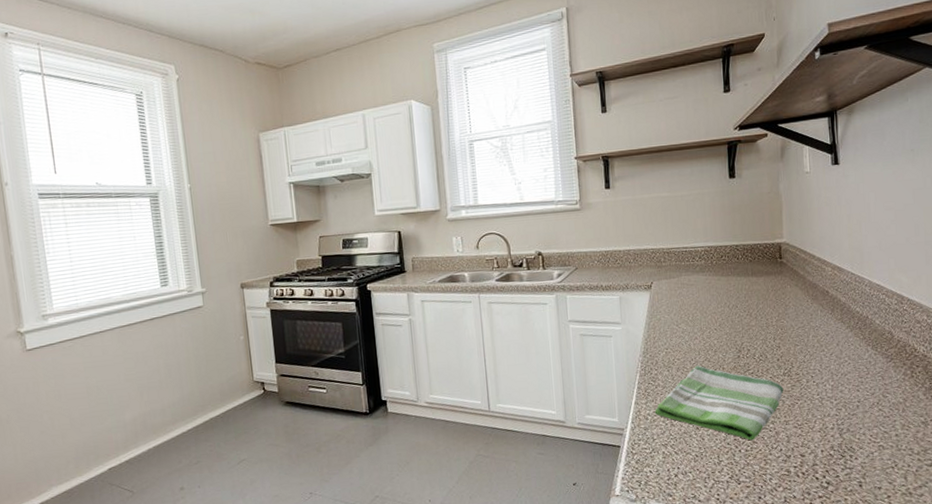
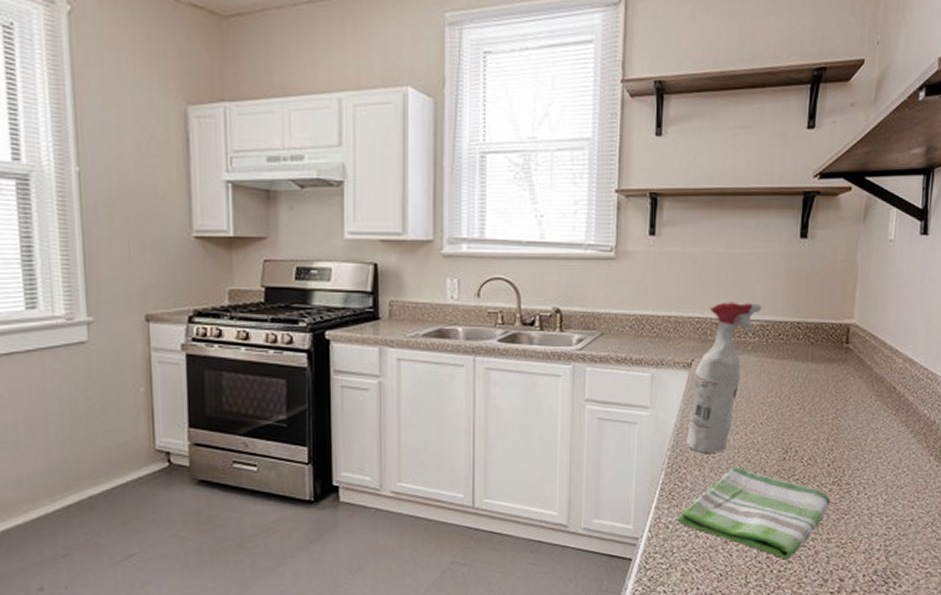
spray bottle: none [653,233,704,357] -> present [685,302,762,453]

